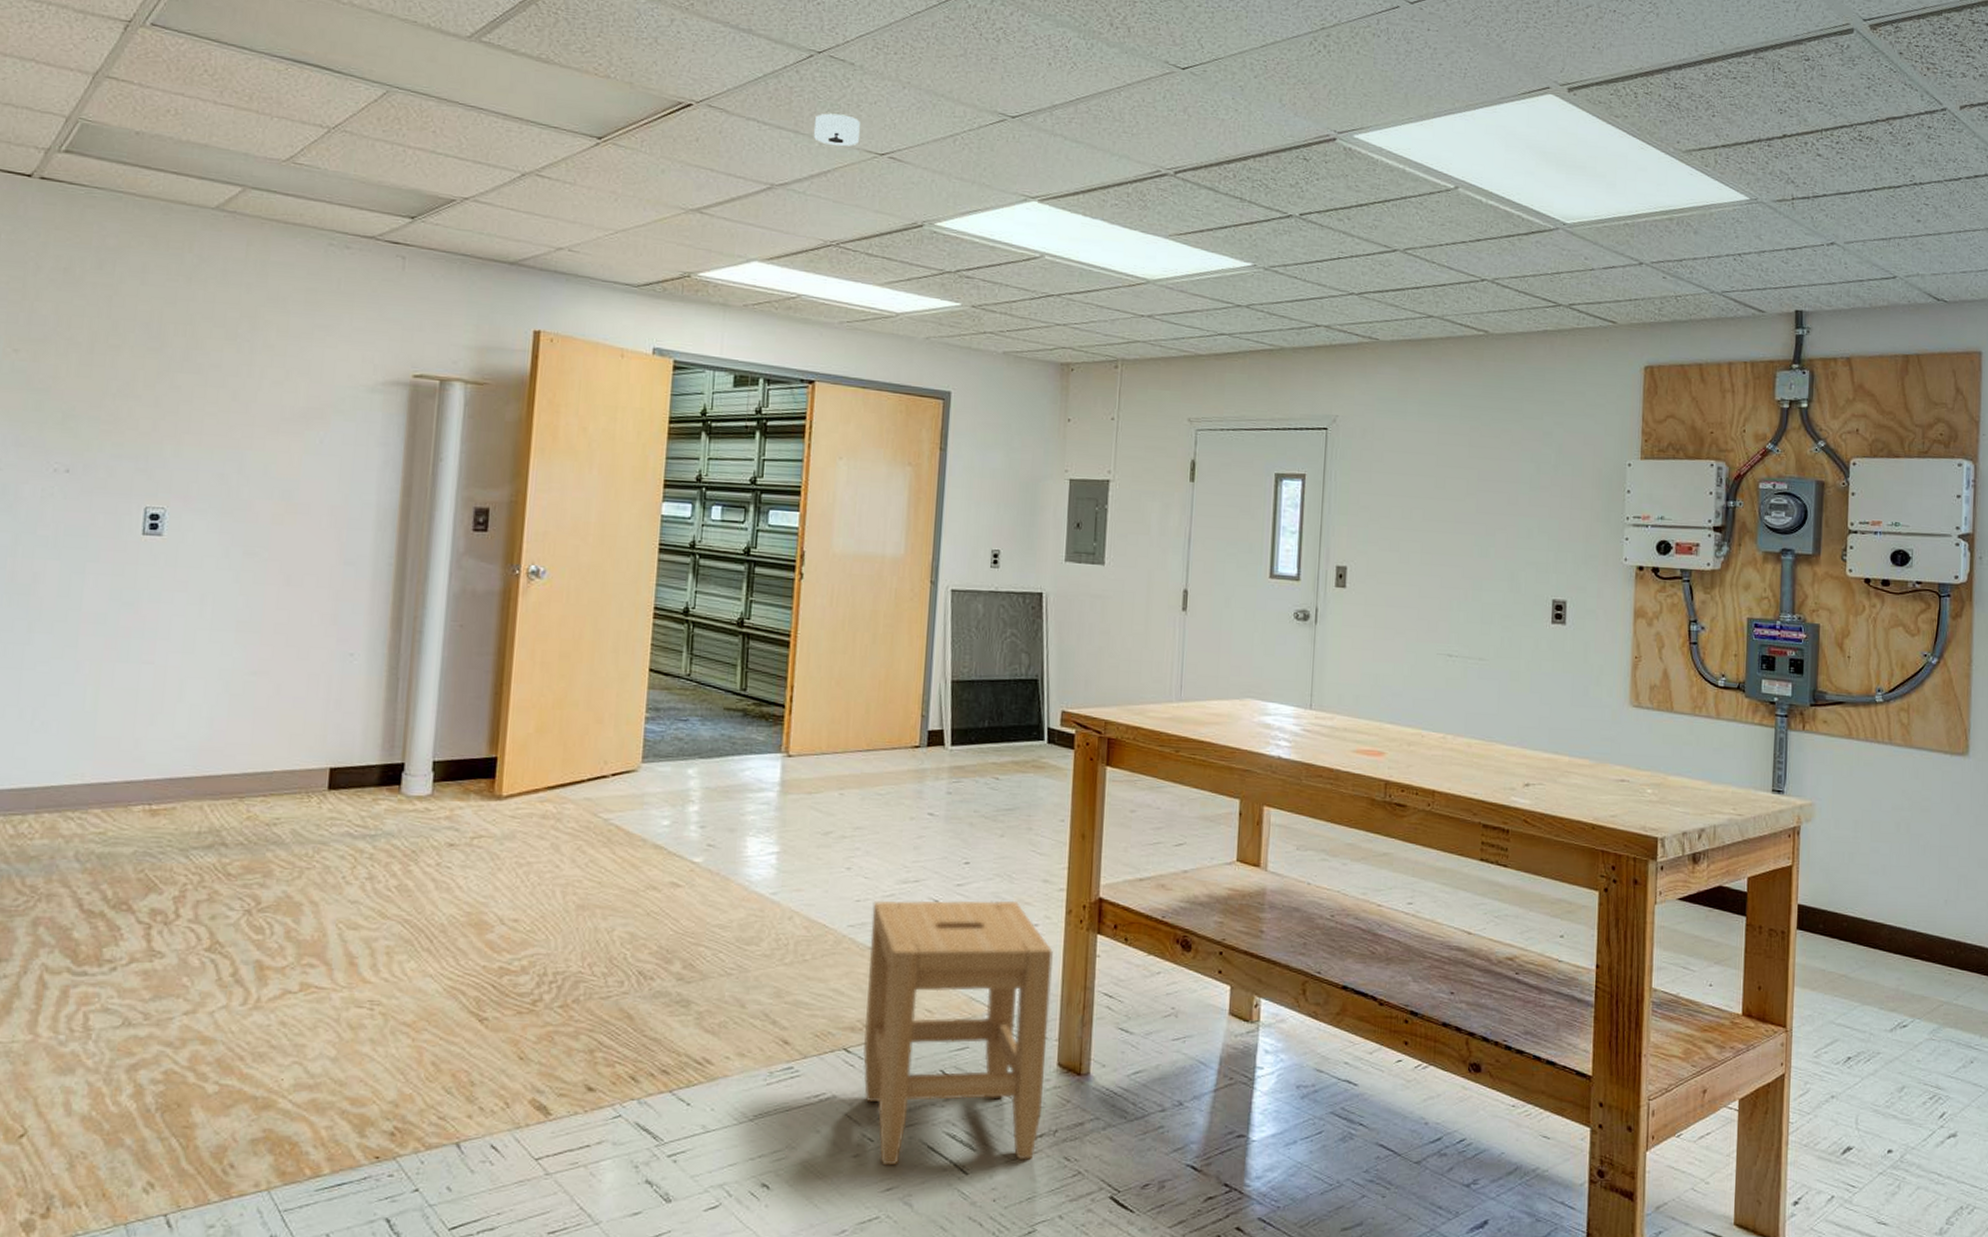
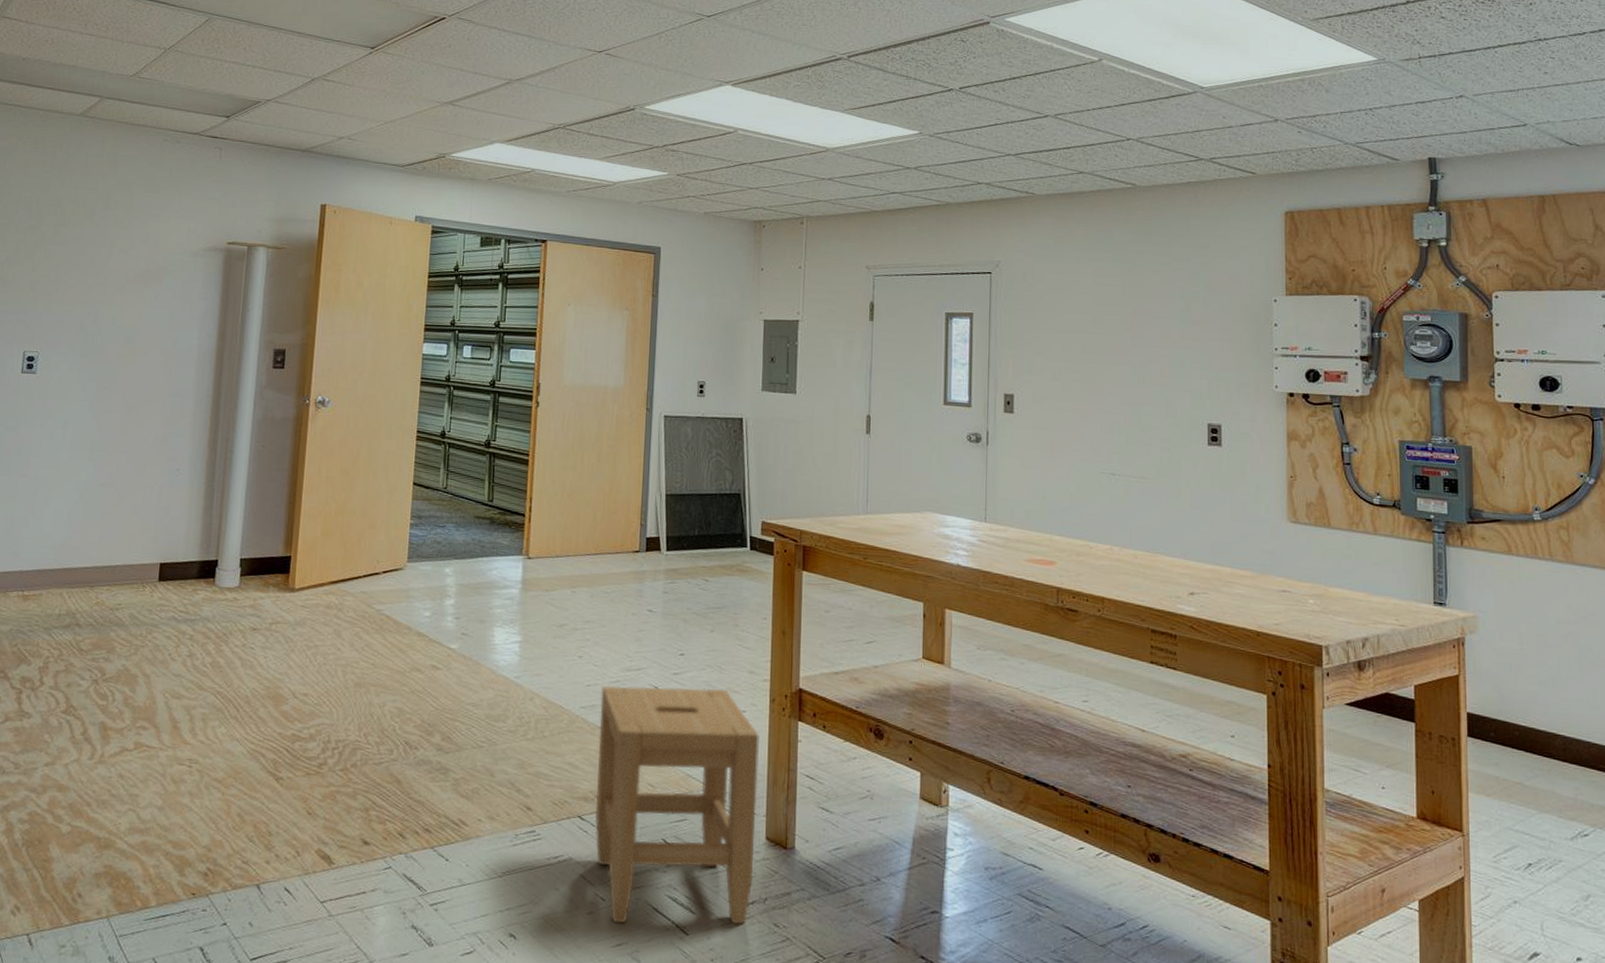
smoke detector: present [814,113,860,147] -> none [544,20,581,47]

